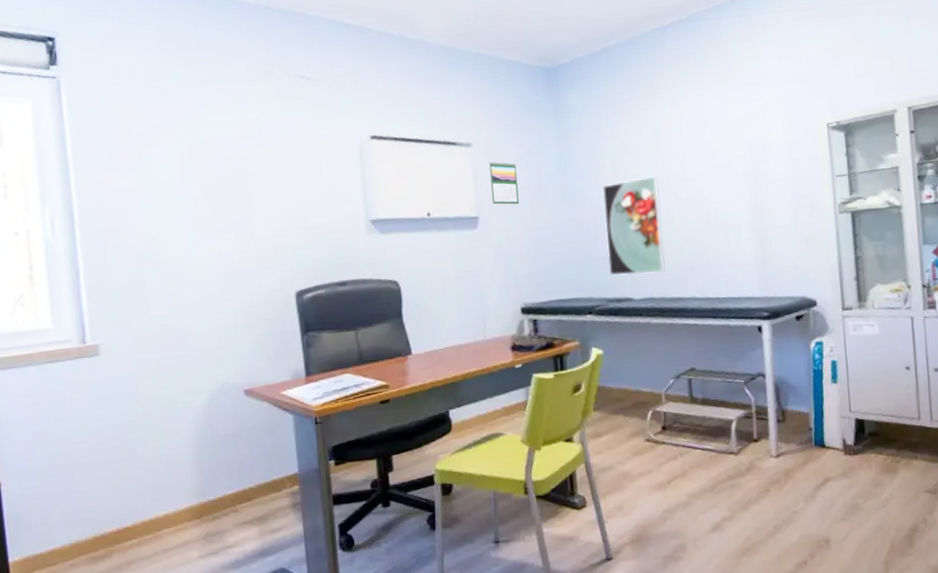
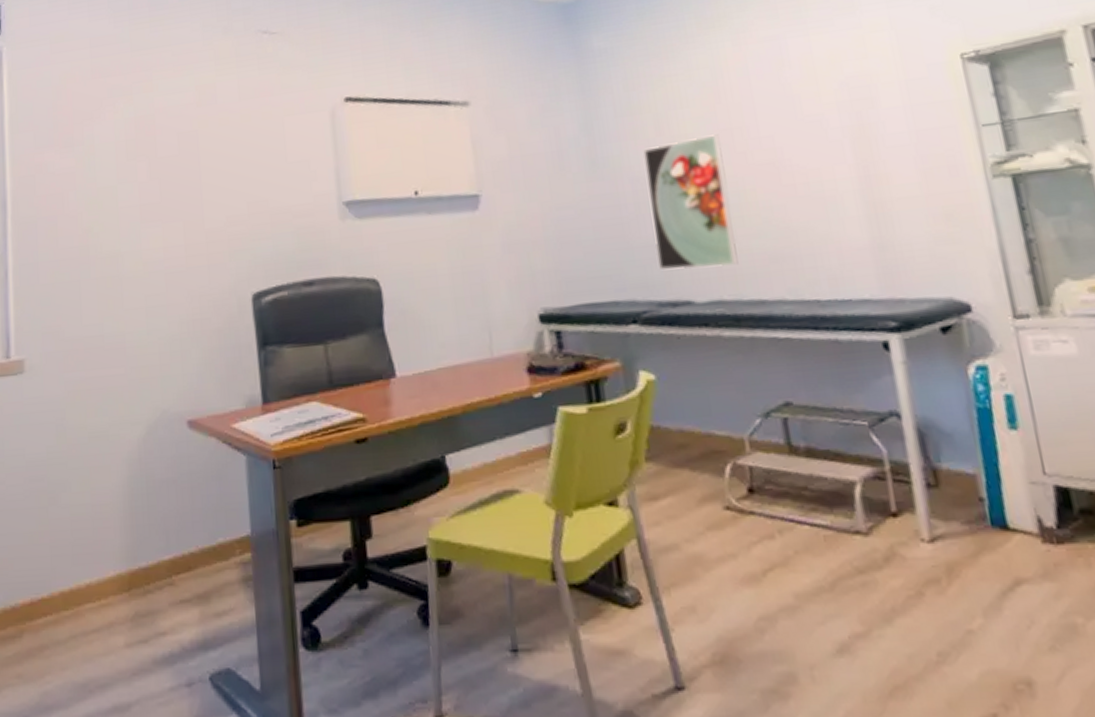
calendar: present [488,161,519,205] -> none [491,123,532,178]

